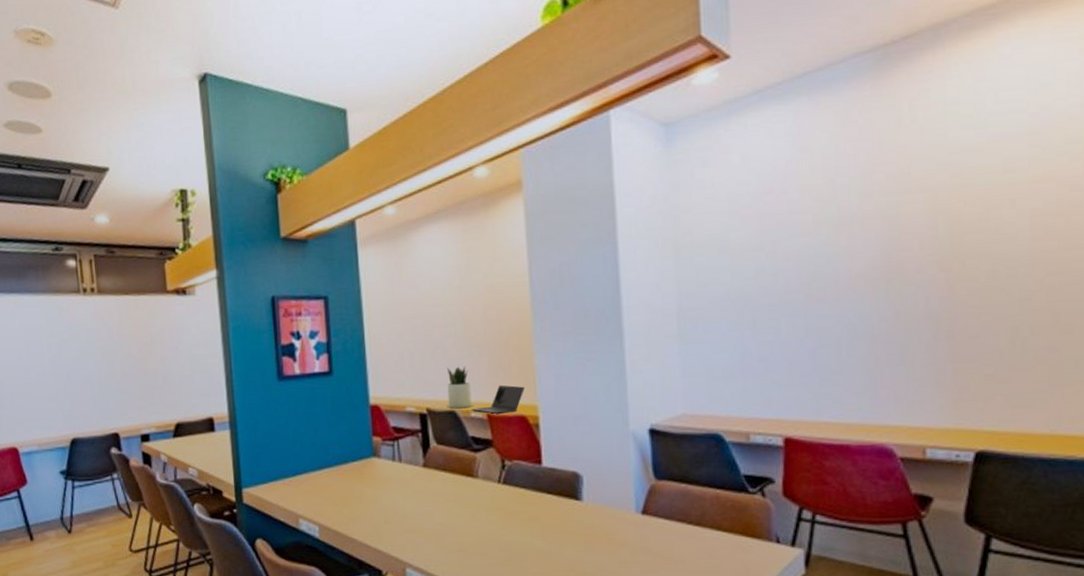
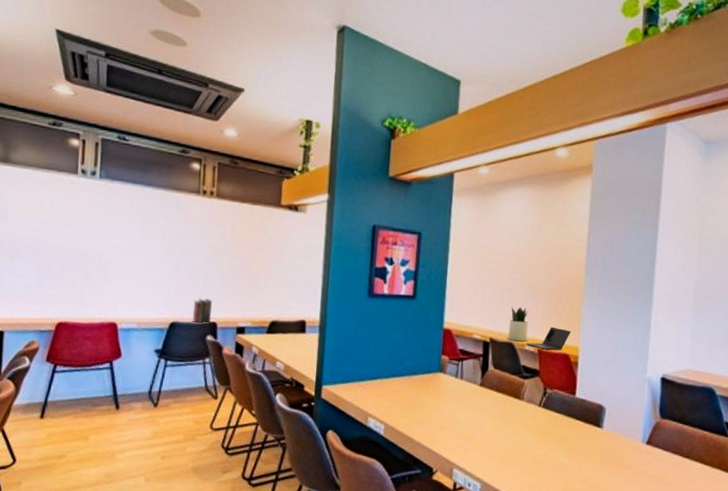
books: none [91,408,112,437] -> present [192,298,212,324]

